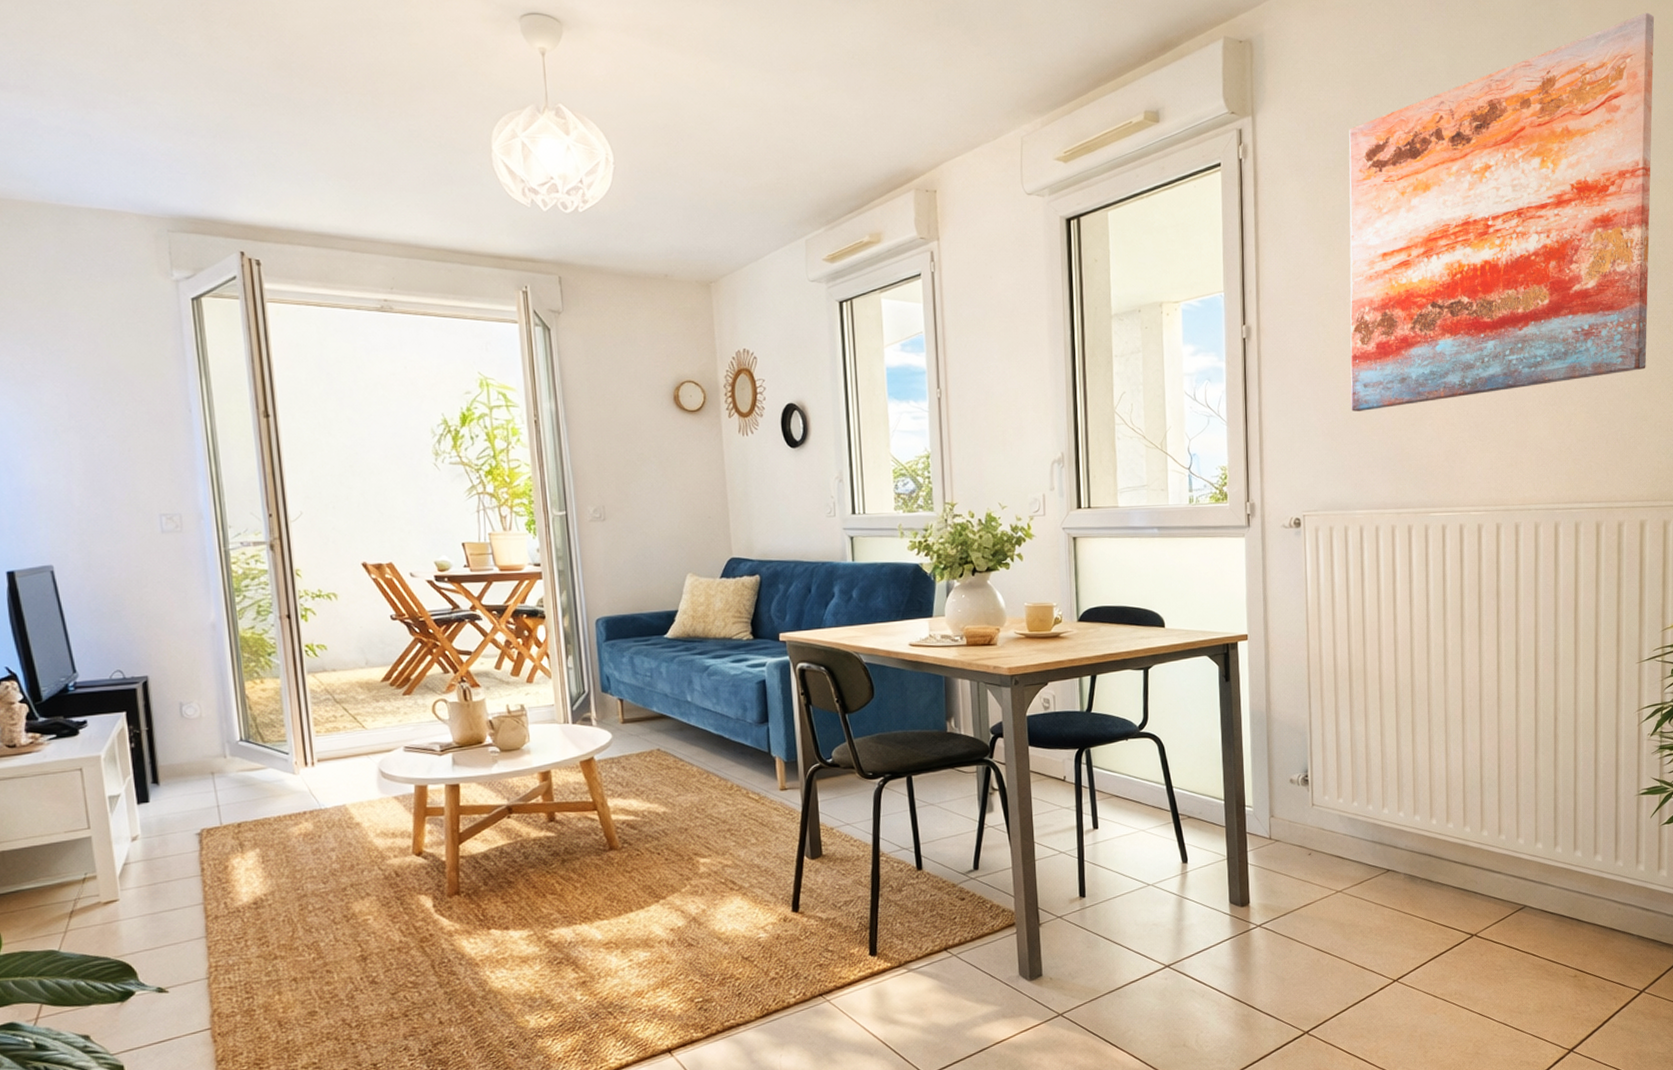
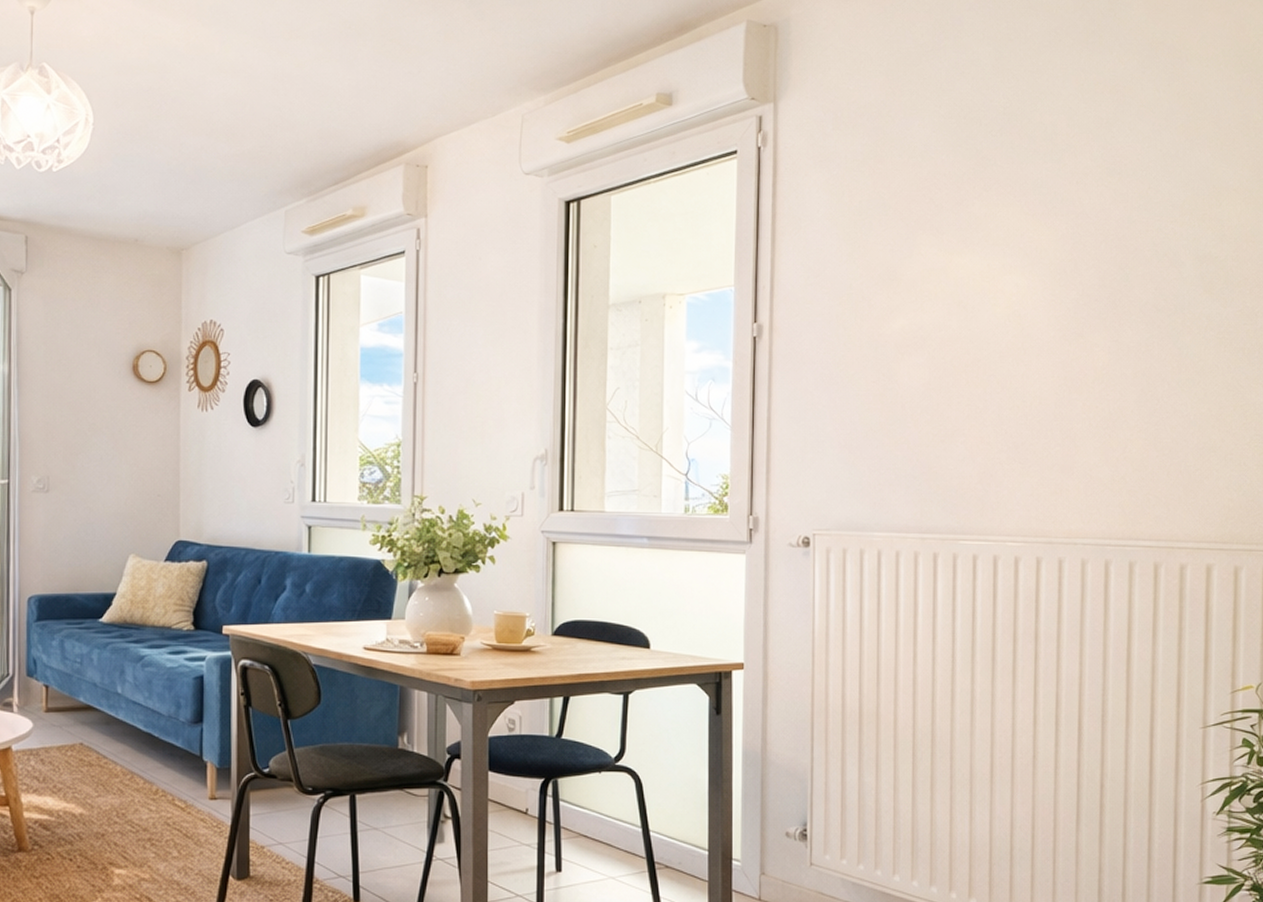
wall art: present [1349,12,1655,411] -> none [872,10,1229,423]

